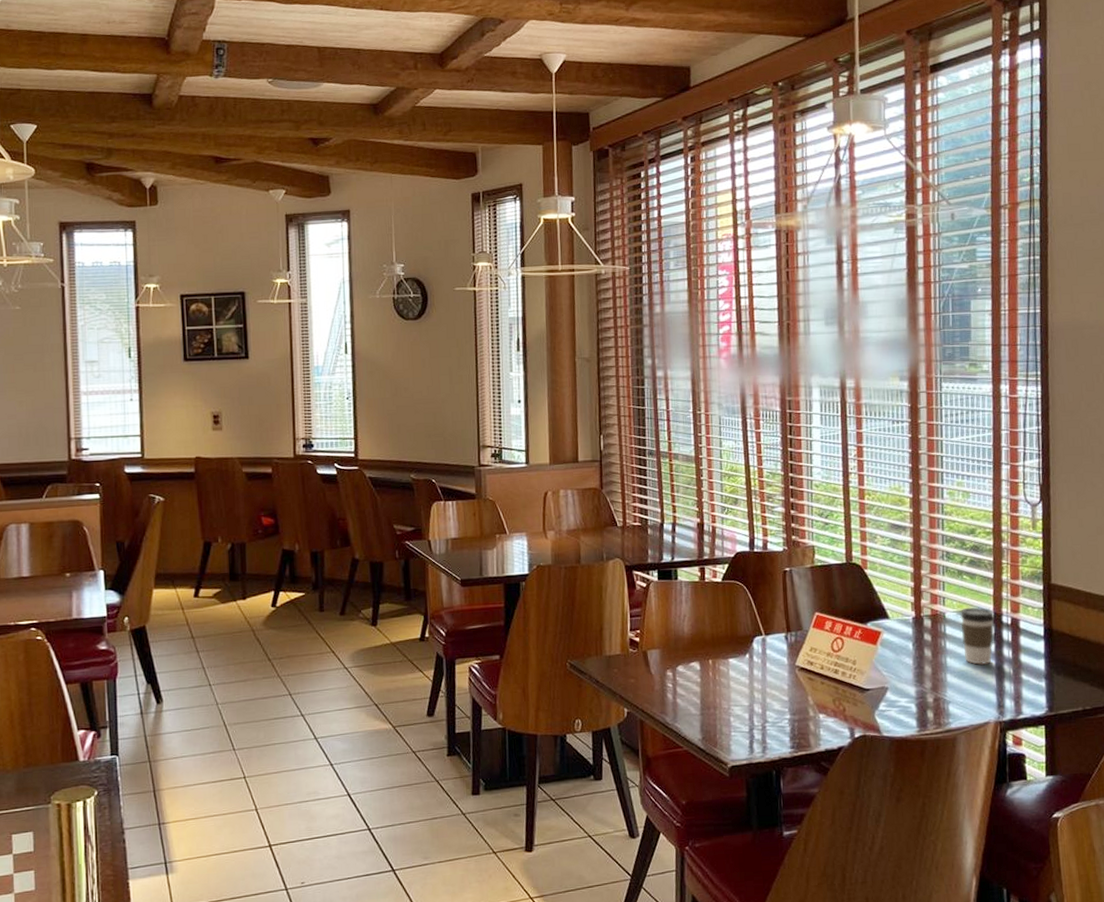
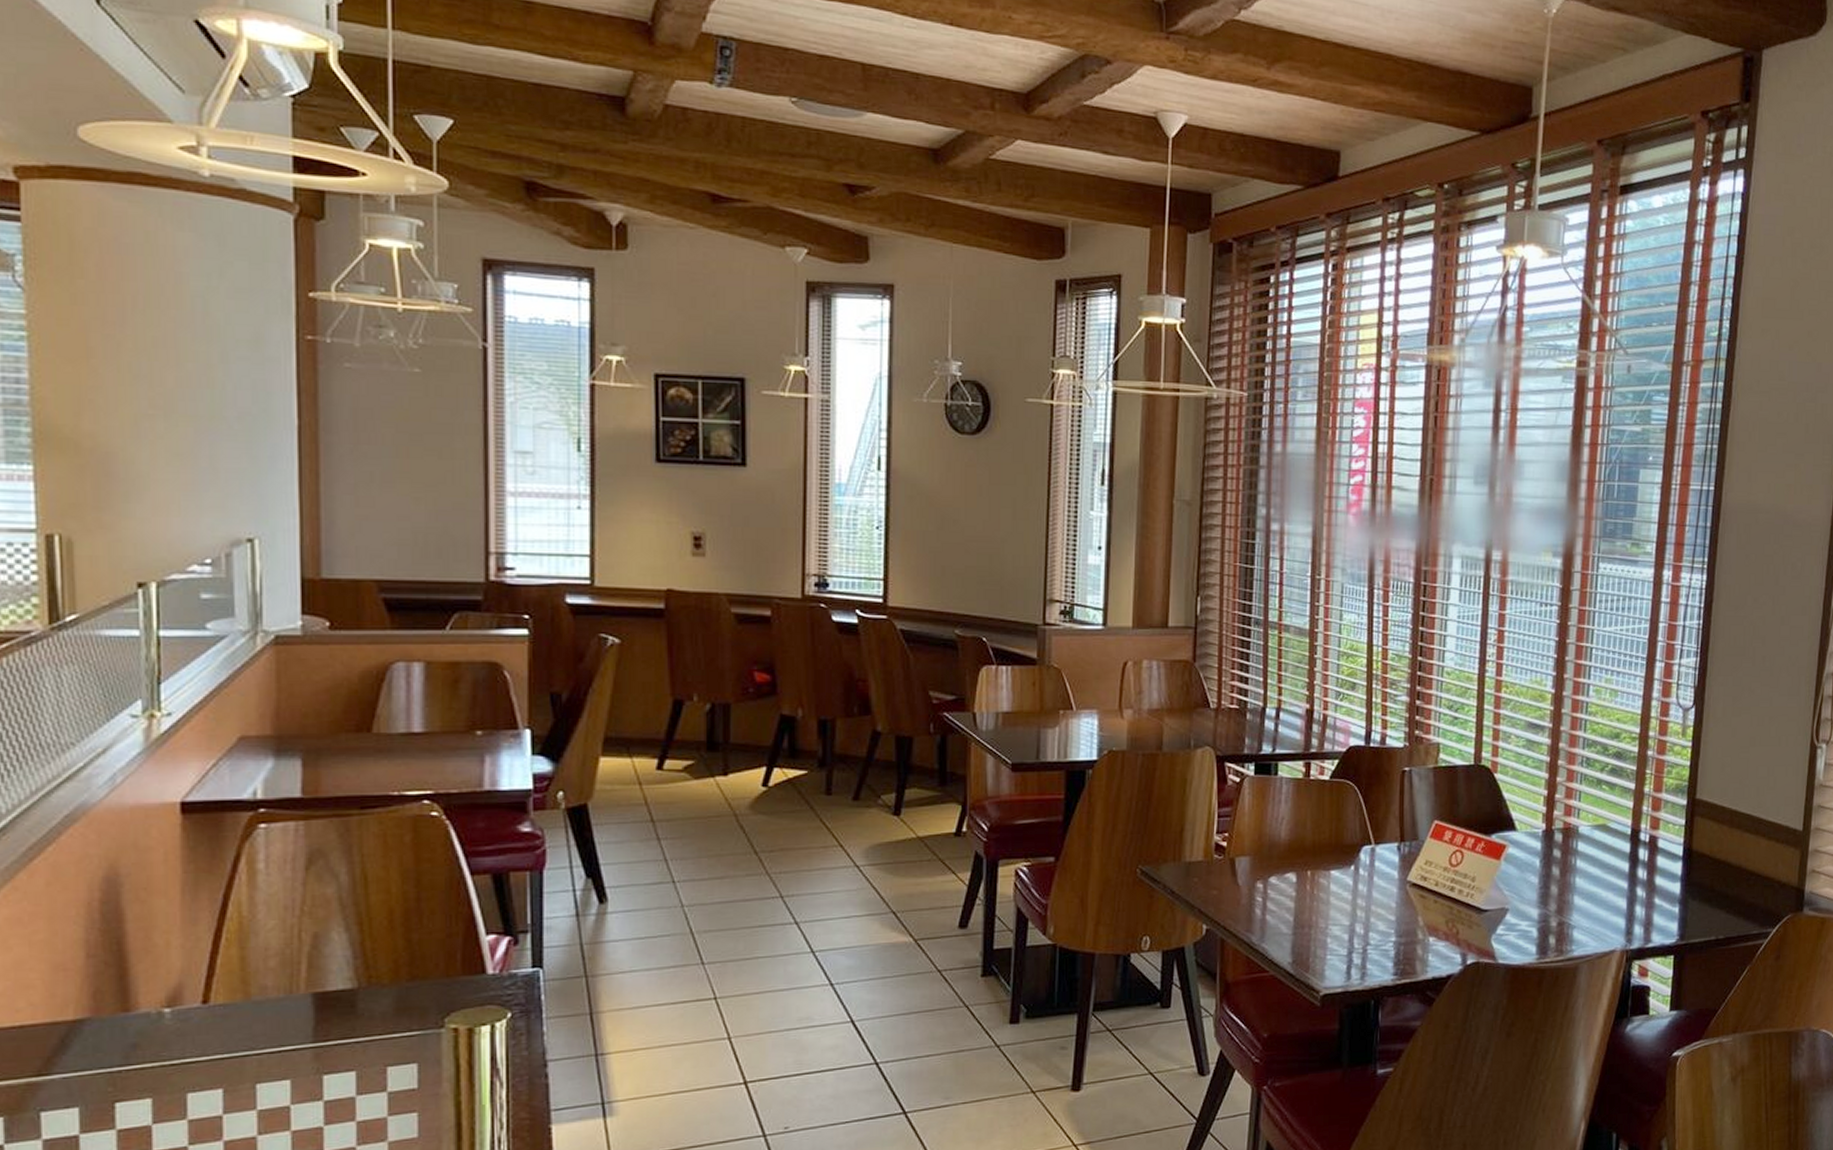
coffee cup: present [960,606,995,665] -> none [1594,821,1632,886]

